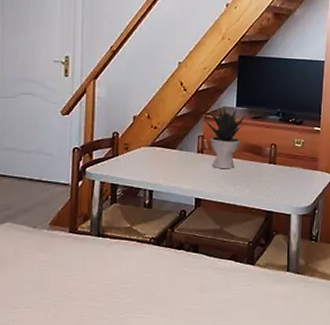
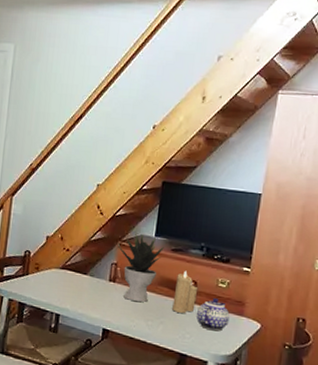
candle: none [257,135,278,174] -> present [172,270,198,313]
teapot: none [279,156,306,187] -> present [197,297,230,332]

